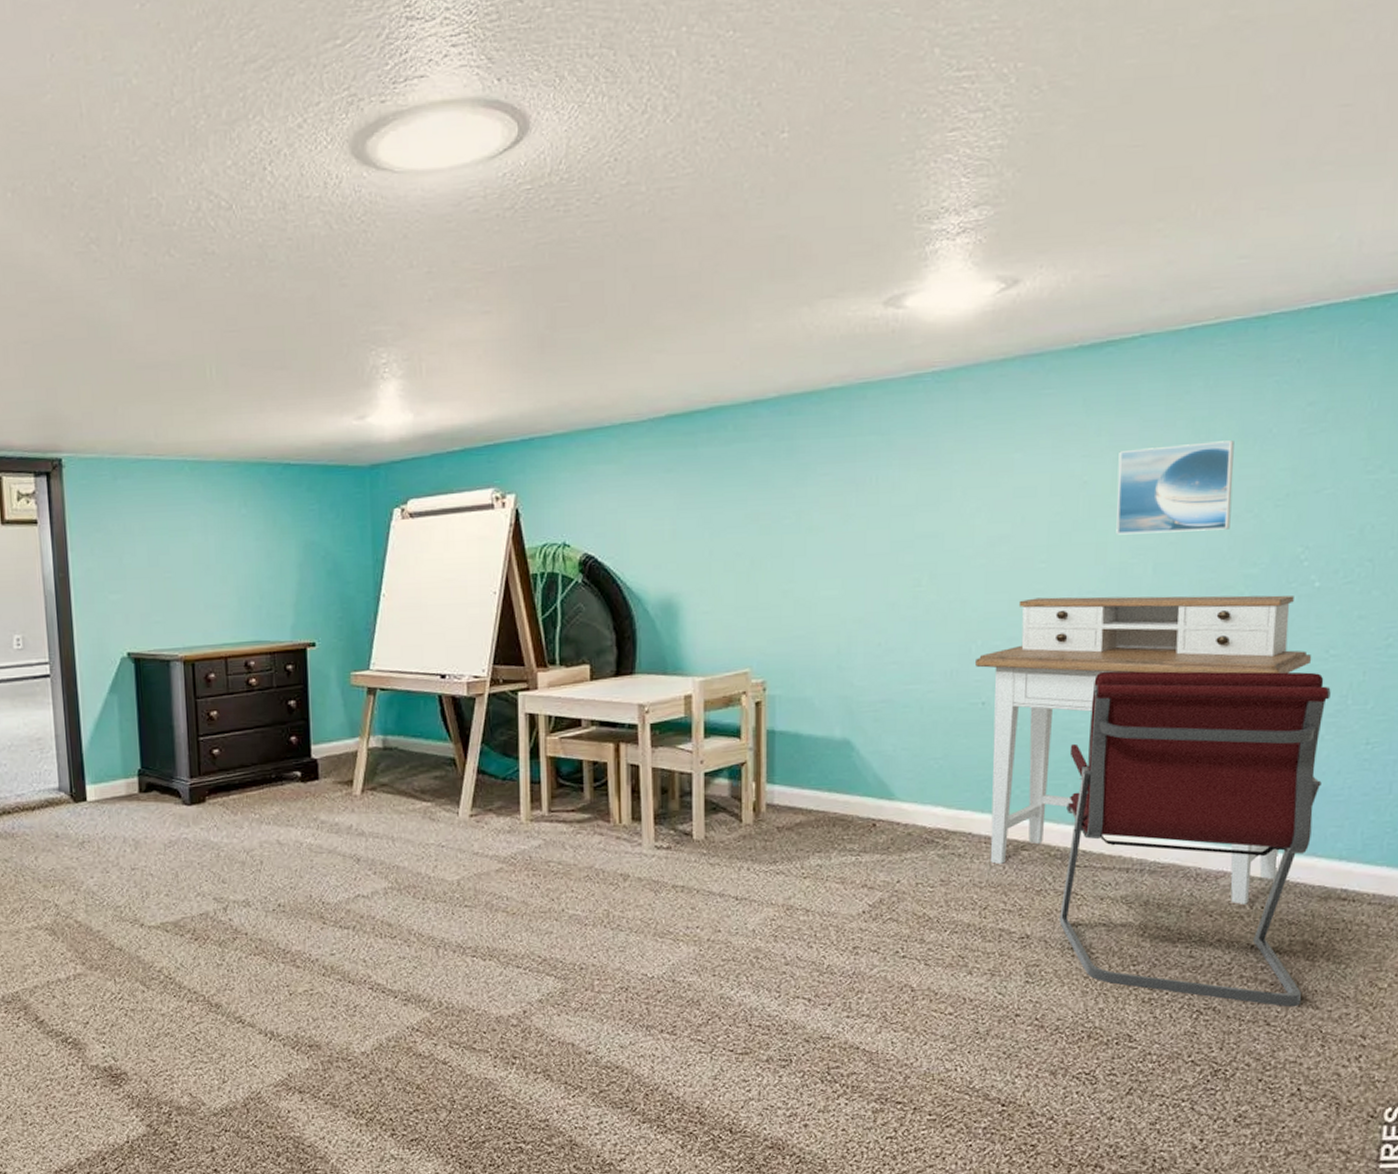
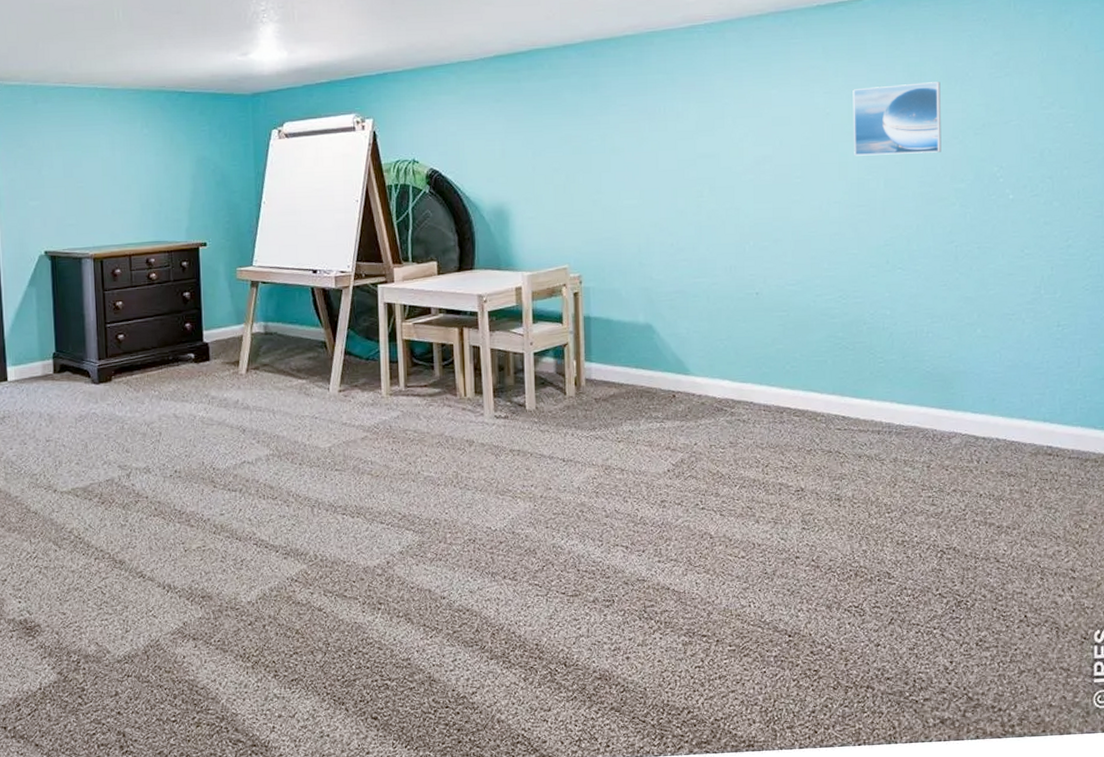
desk: present [975,595,1312,904] -> none [749,205,1011,460]
office chair: present [1059,671,1331,1007] -> none [827,267,1027,546]

